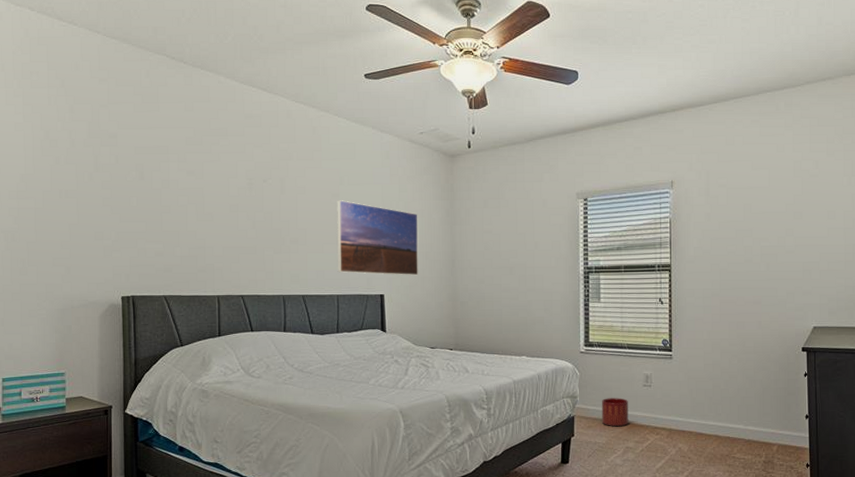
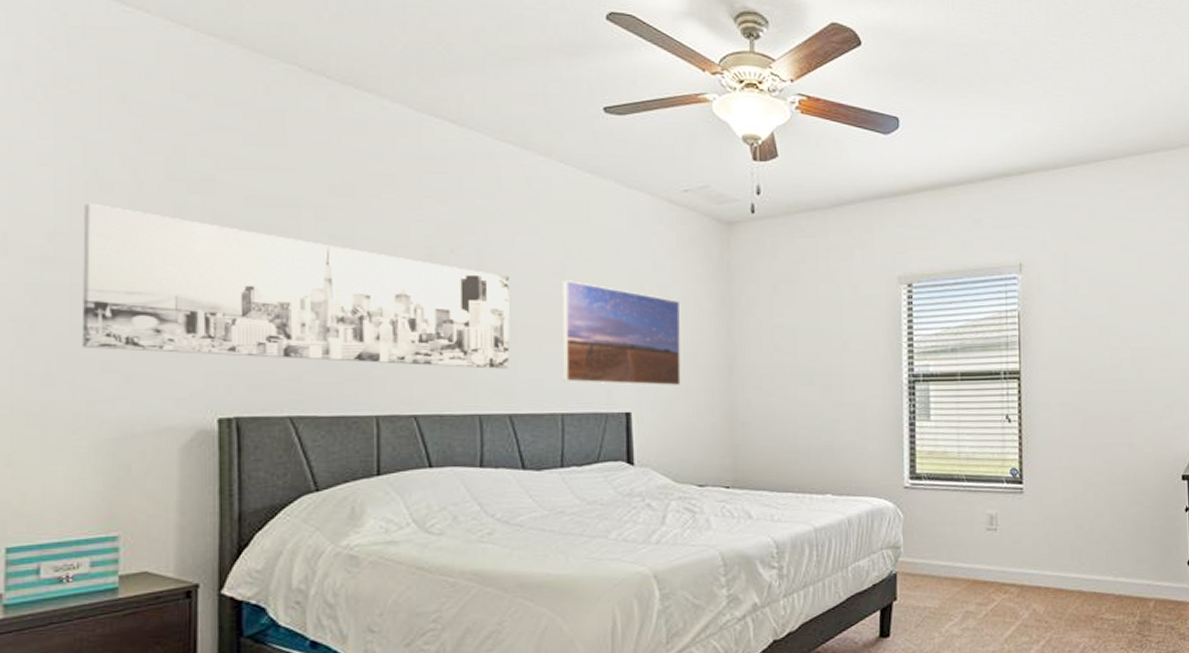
wall art: none [41,154,303,263] -> present [81,203,510,369]
planter: present [601,398,629,427] -> none [932,546,968,586]

